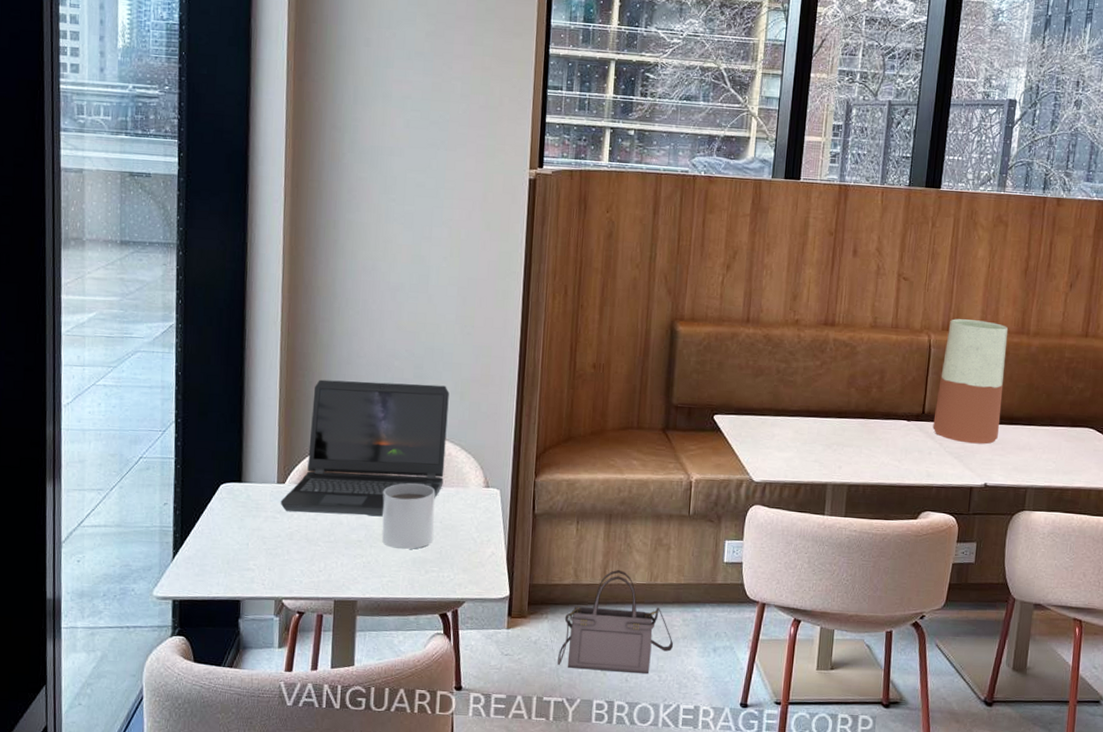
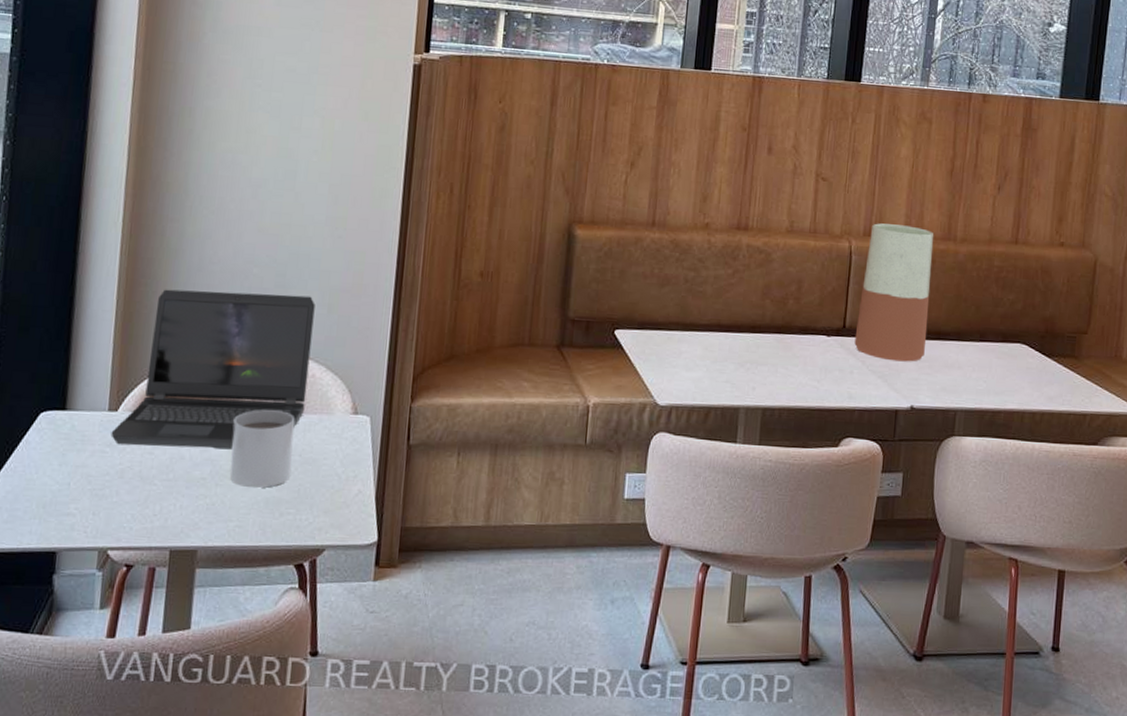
handbag: present [558,570,674,675] -> none [431,509,566,632]

